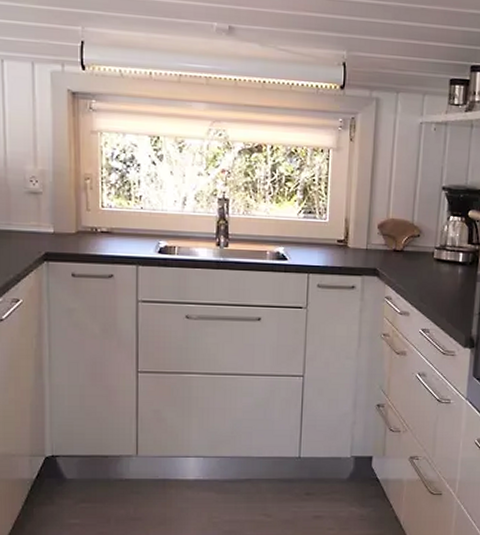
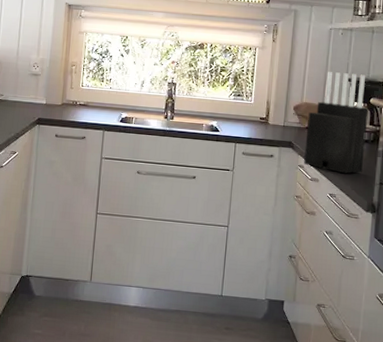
knife block: none [392,179,467,304] -> present [304,72,369,174]

